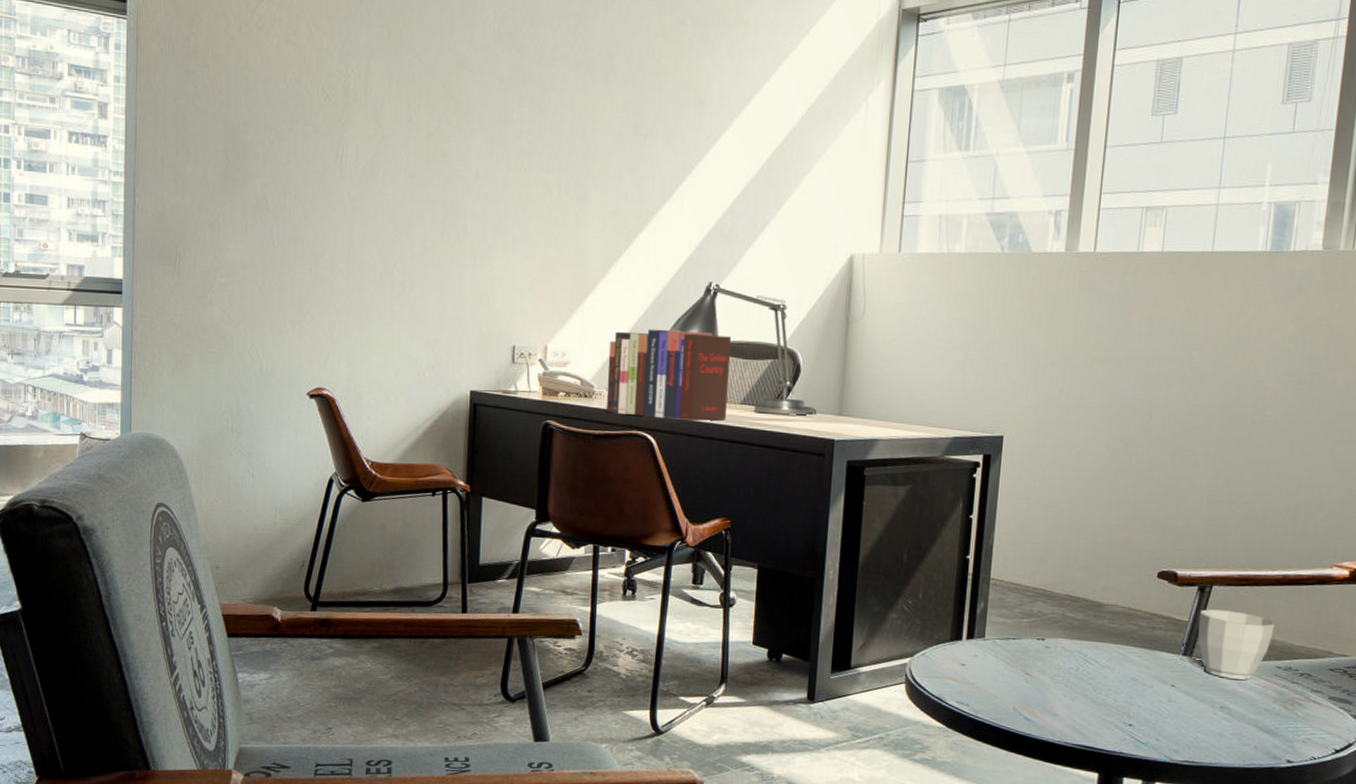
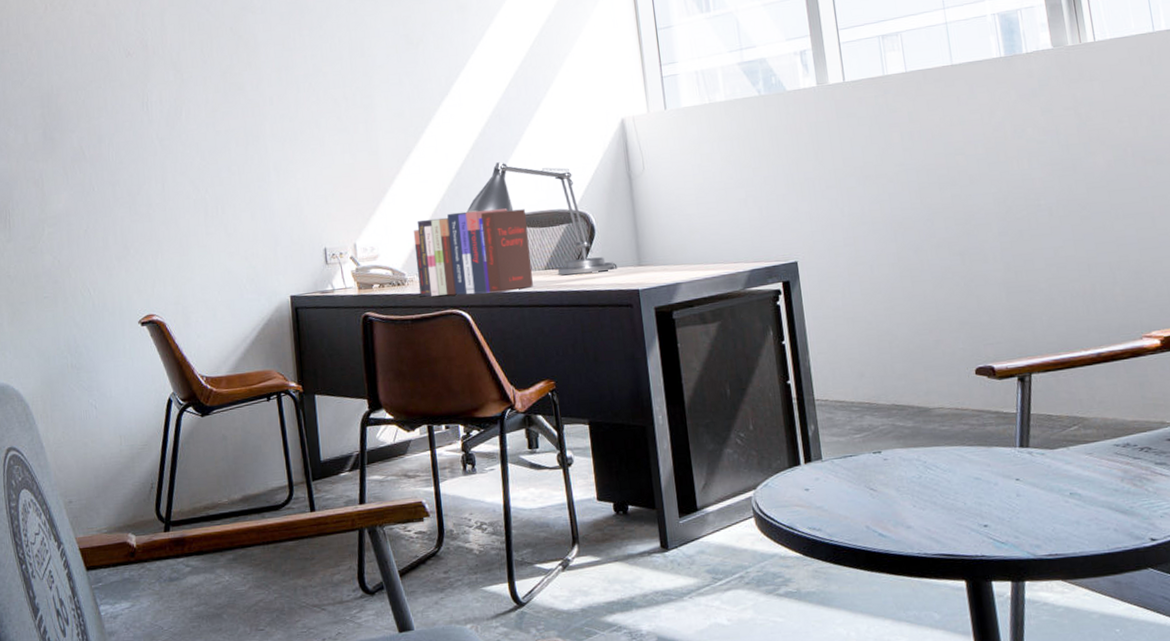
cup: present [1198,609,1275,681] -> none [1025,395,1103,465]

